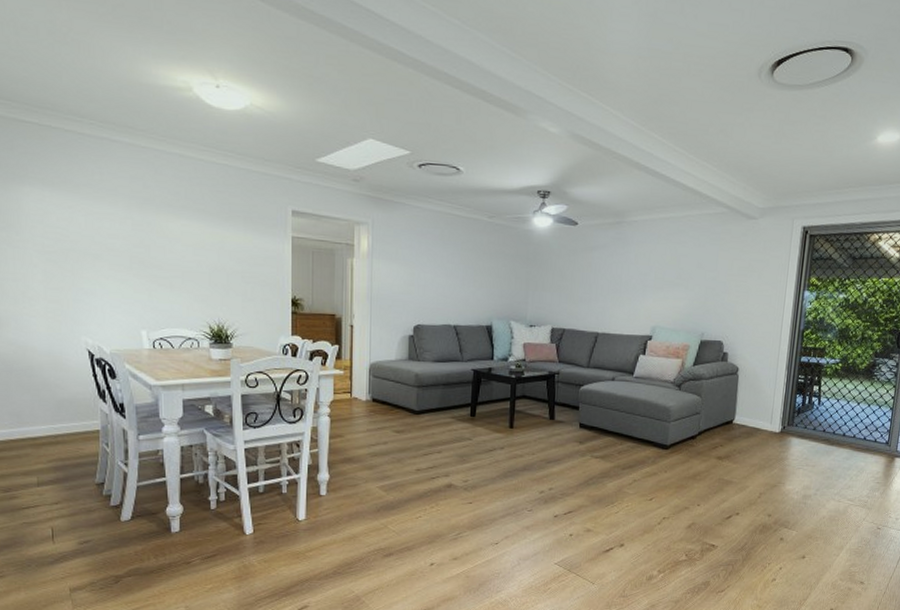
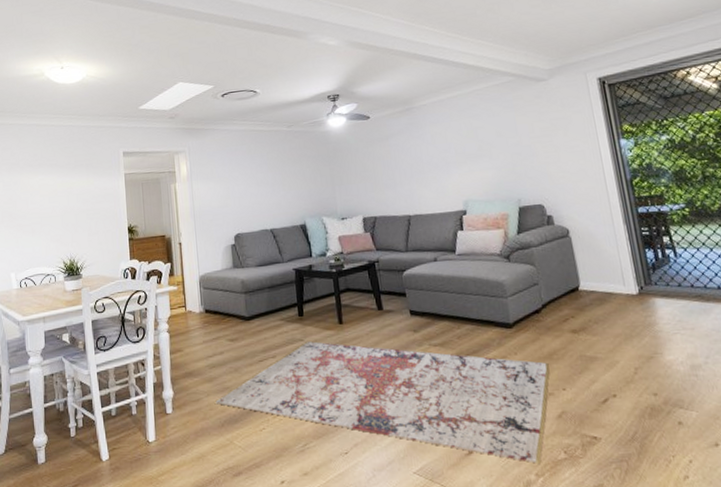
area rug: none [371,441,691,564] -> present [213,341,550,465]

